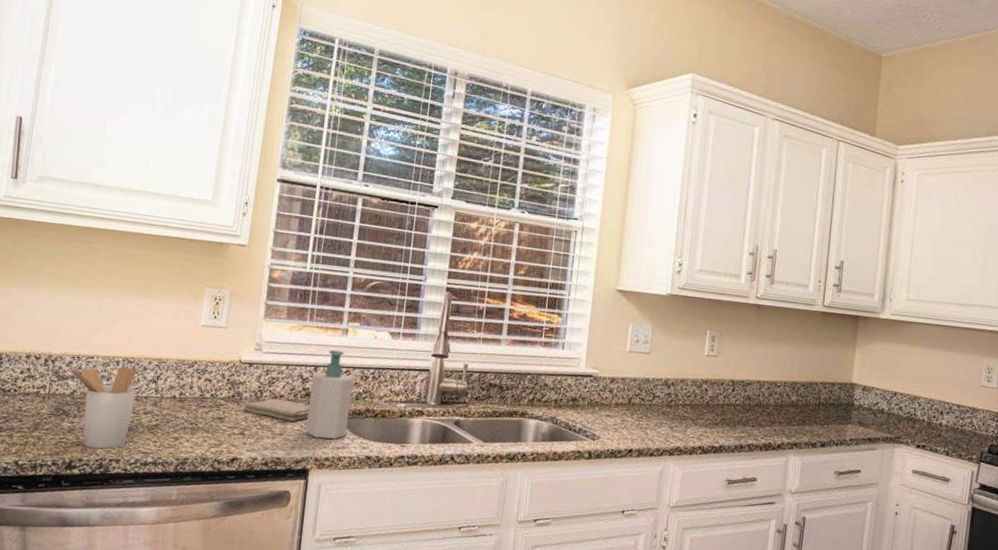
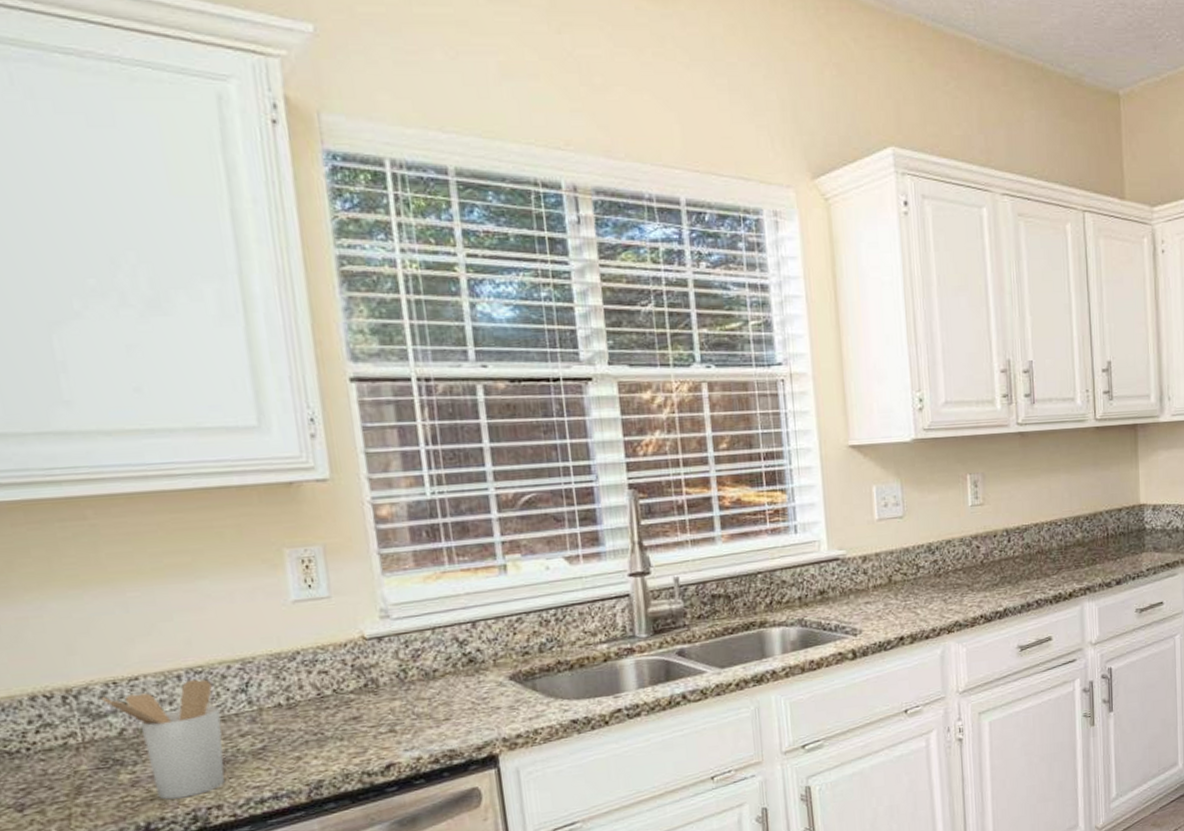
washcloth: present [244,398,310,422] -> none [385,672,481,702]
soap bottle: present [305,350,354,439] -> none [472,594,538,713]

